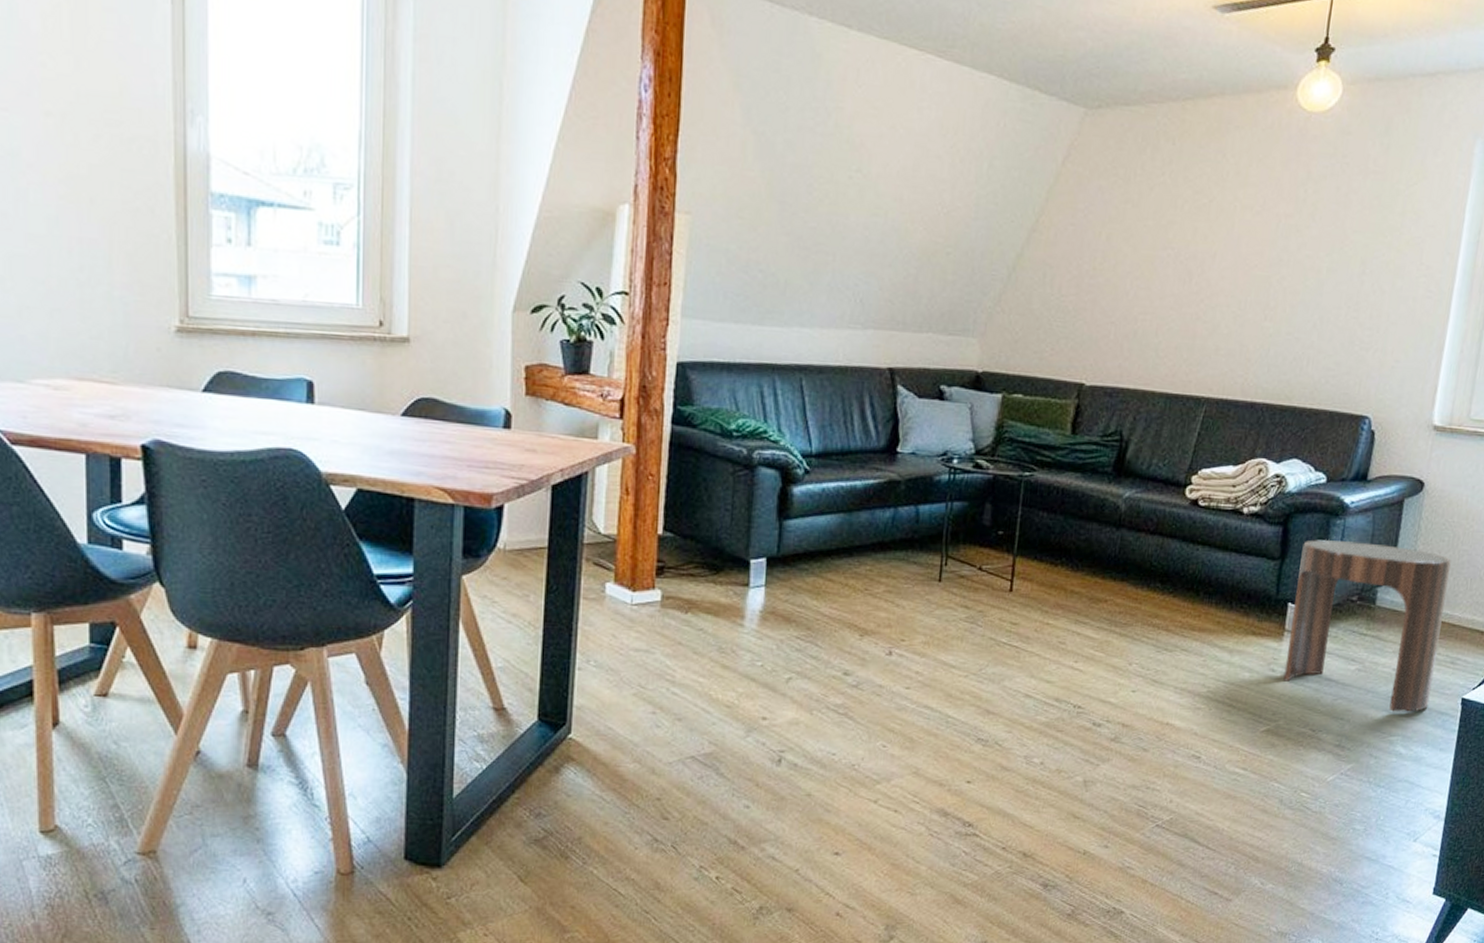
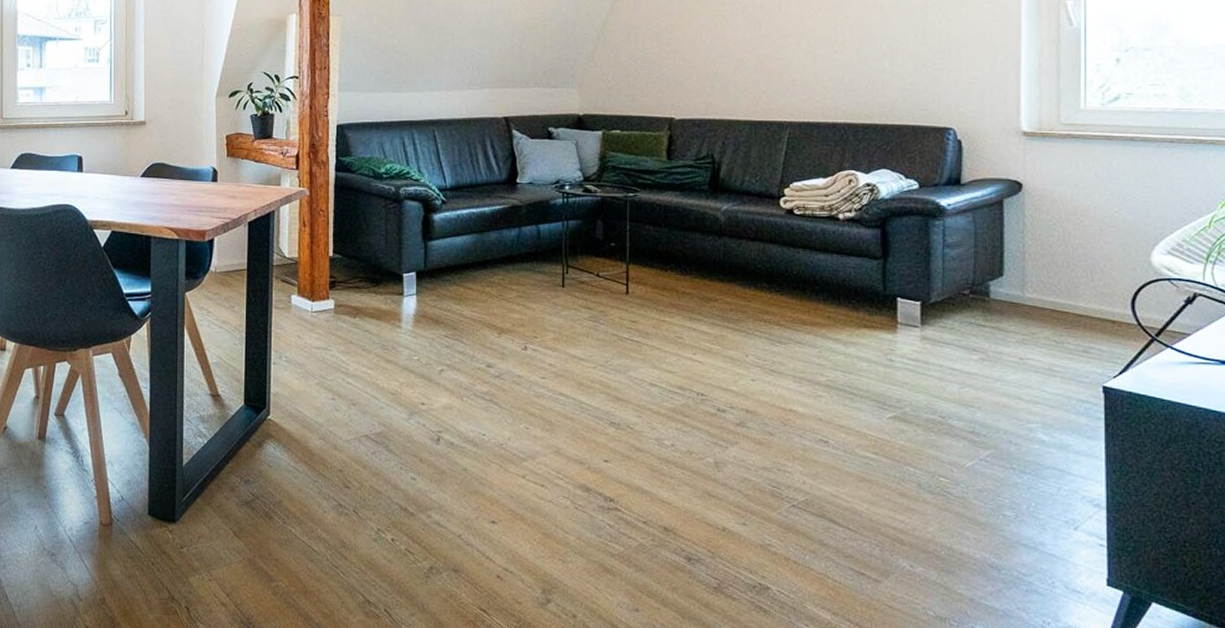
side table: present [1283,540,1451,712] -> none [903,240,1067,400]

